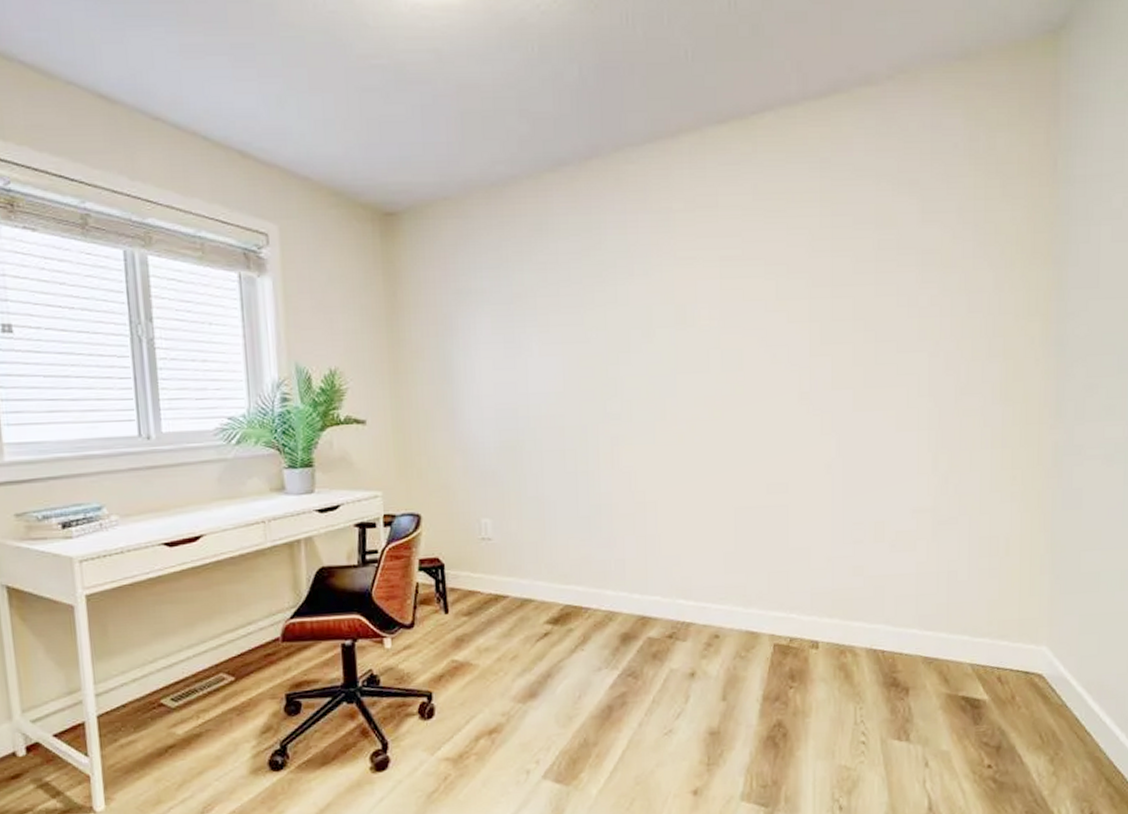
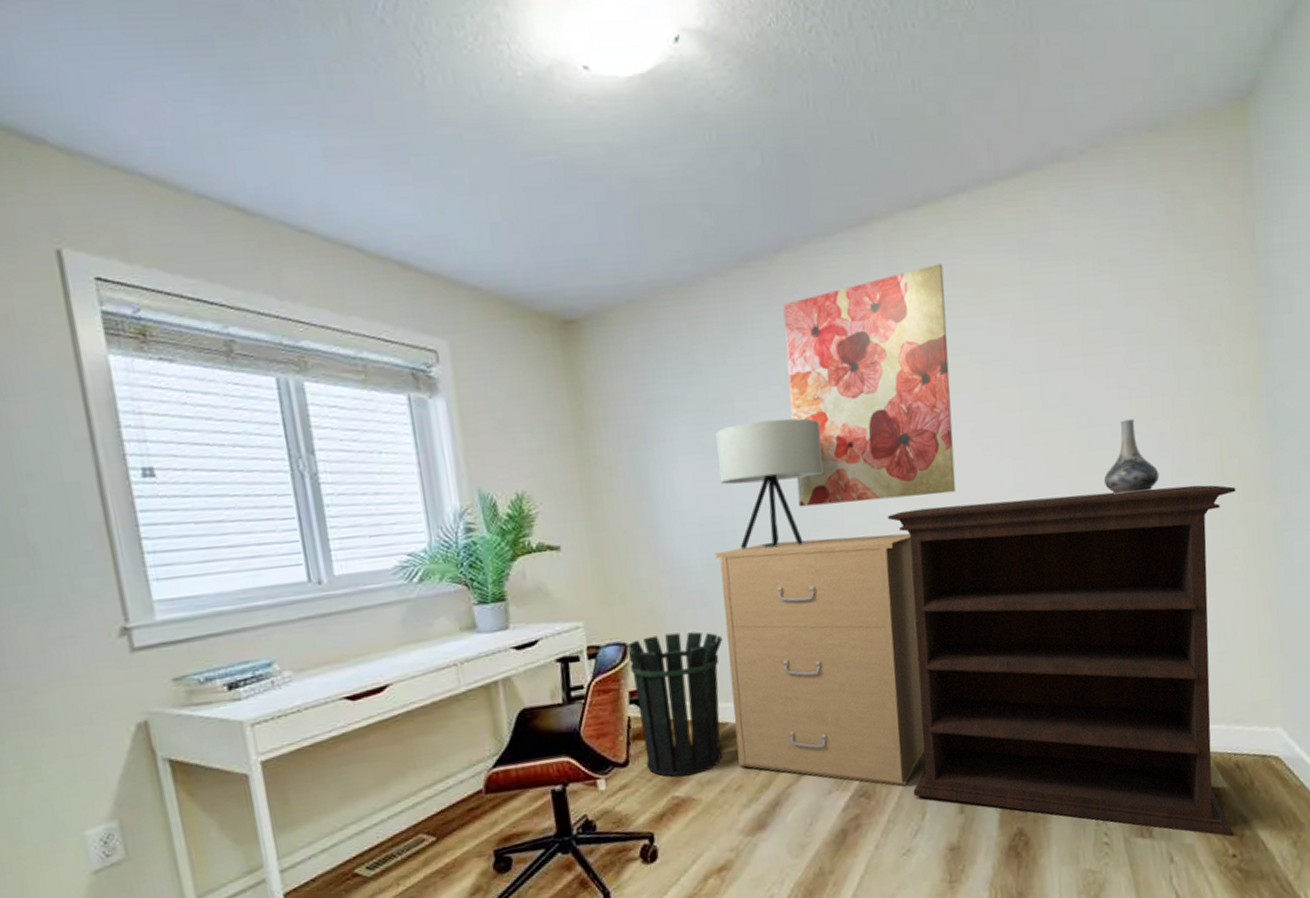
waste bin: none [419,508,510,642] -> present [627,631,723,777]
filing cabinet: none [508,430,695,670] -> present [714,533,925,786]
table lamp: none [517,315,617,436] -> present [716,418,824,550]
wall art: none [589,177,745,400] -> present [782,263,956,507]
bookshelf: none [674,404,1019,747] -> present [888,485,1236,837]
decorative vase: none [887,337,943,408] -> present [1103,419,1160,494]

